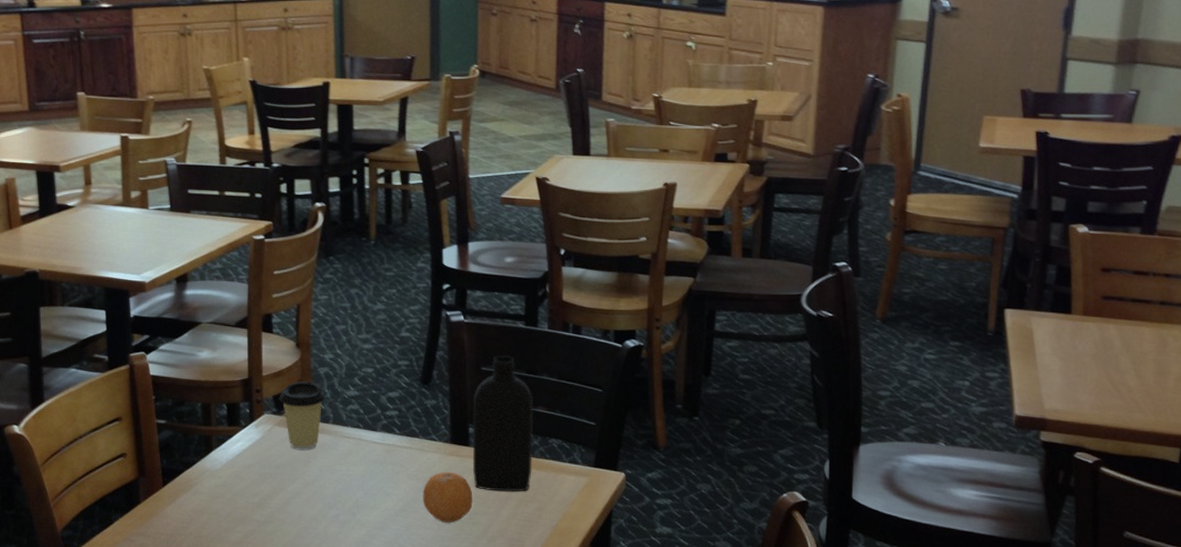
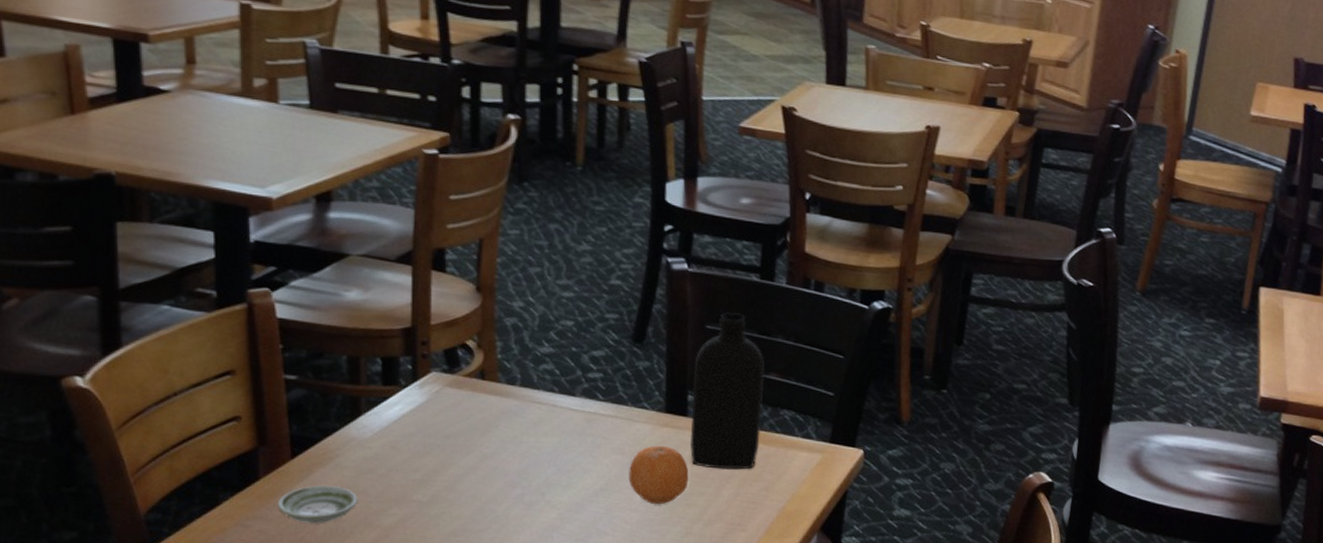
saucer: none [153,507,212,539] -> present [277,485,358,523]
coffee cup: present [279,381,326,451] -> none [452,333,513,418]

